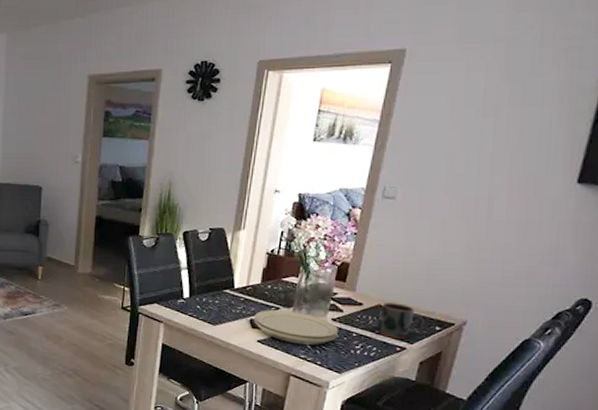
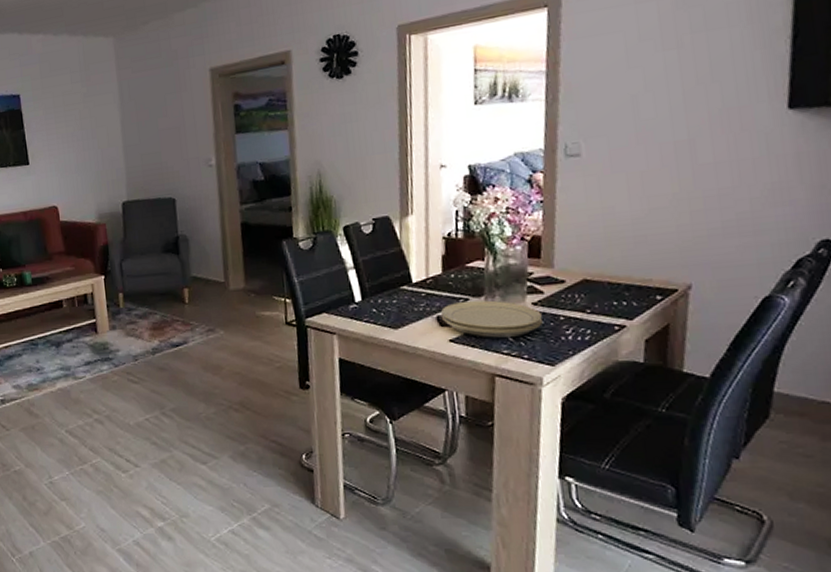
mug: present [377,303,424,340] -> none [586,274,642,317]

